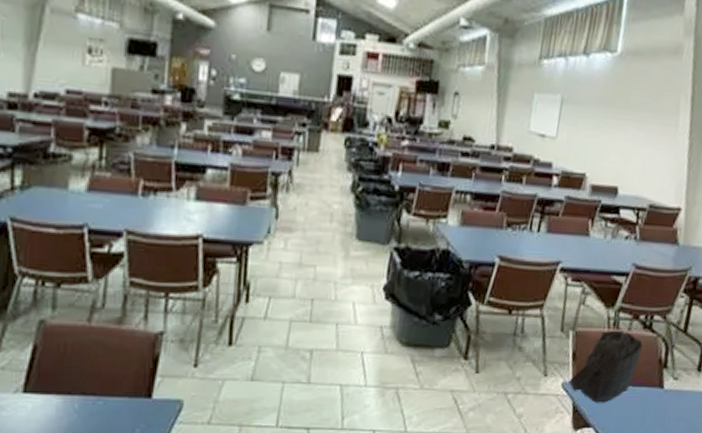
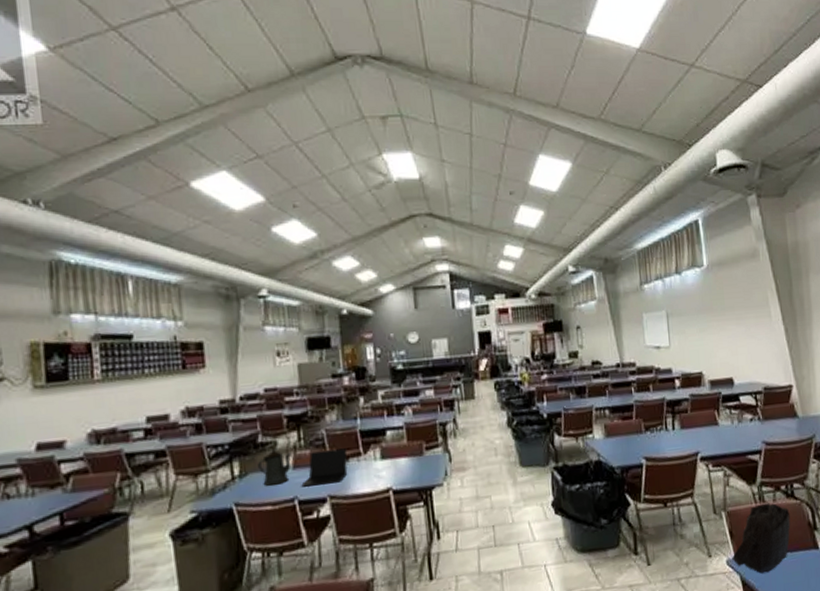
coffee pot: none [45,160,89,207] -> present [258,446,292,487]
laptop: none [94,176,157,217] -> present [301,448,348,487]

